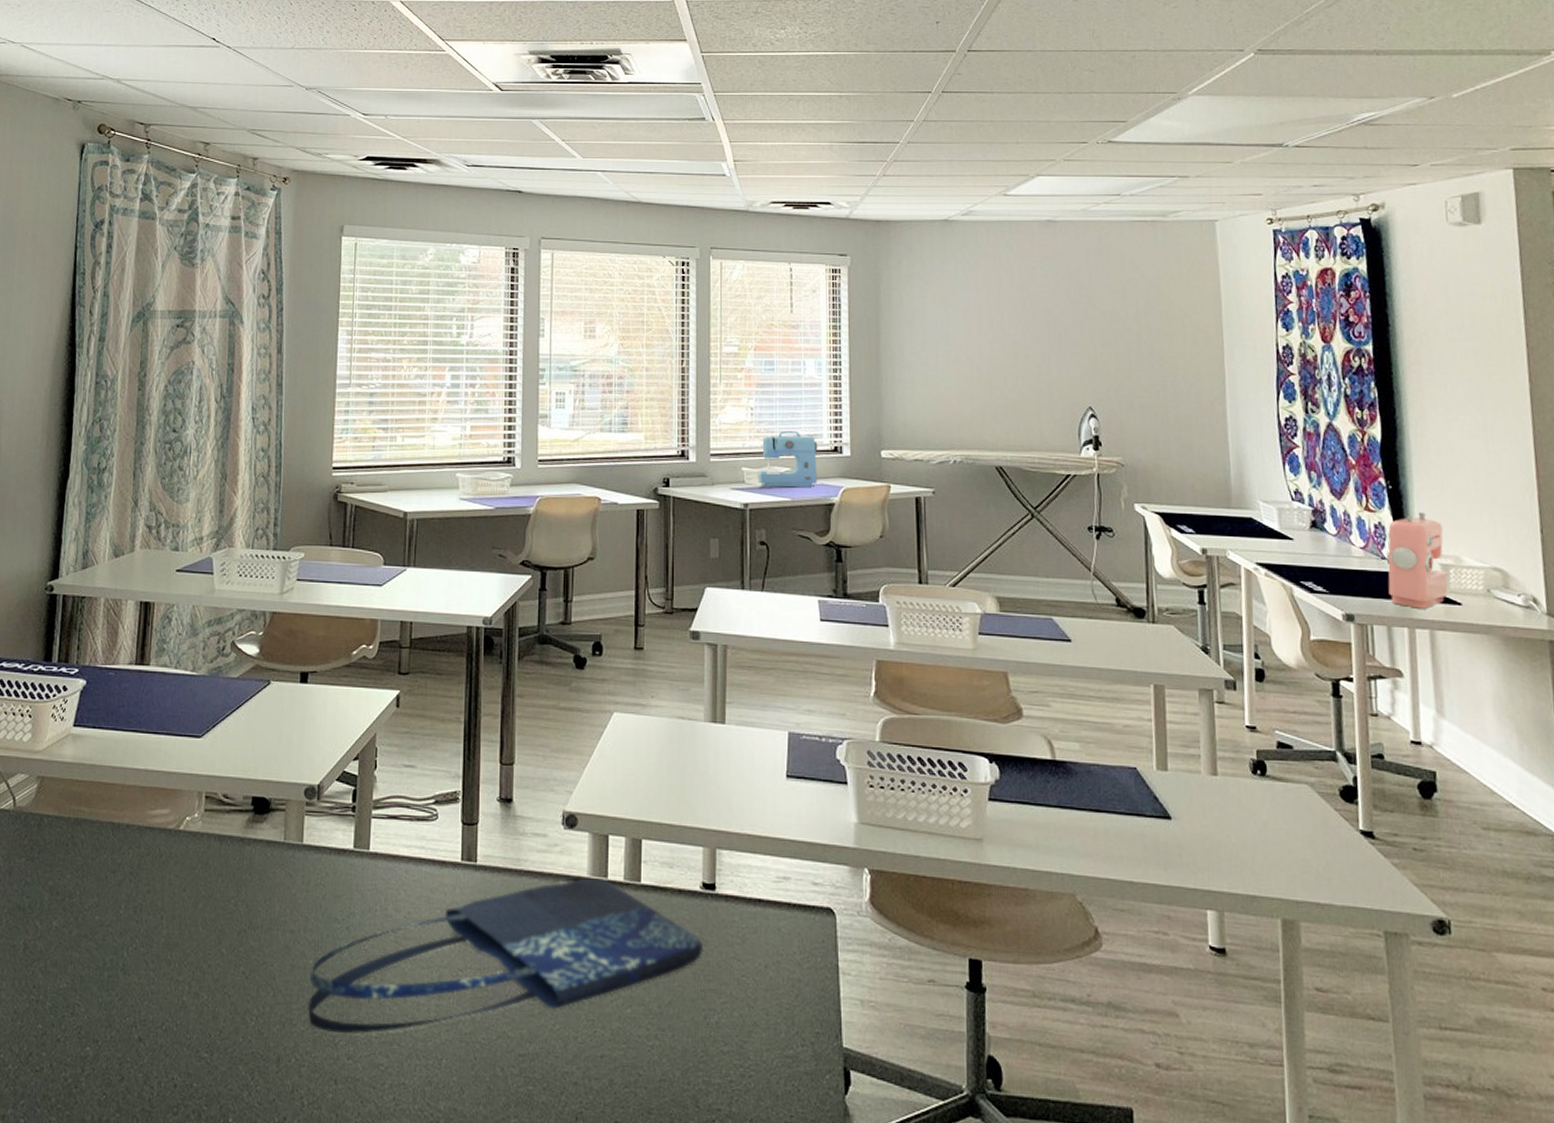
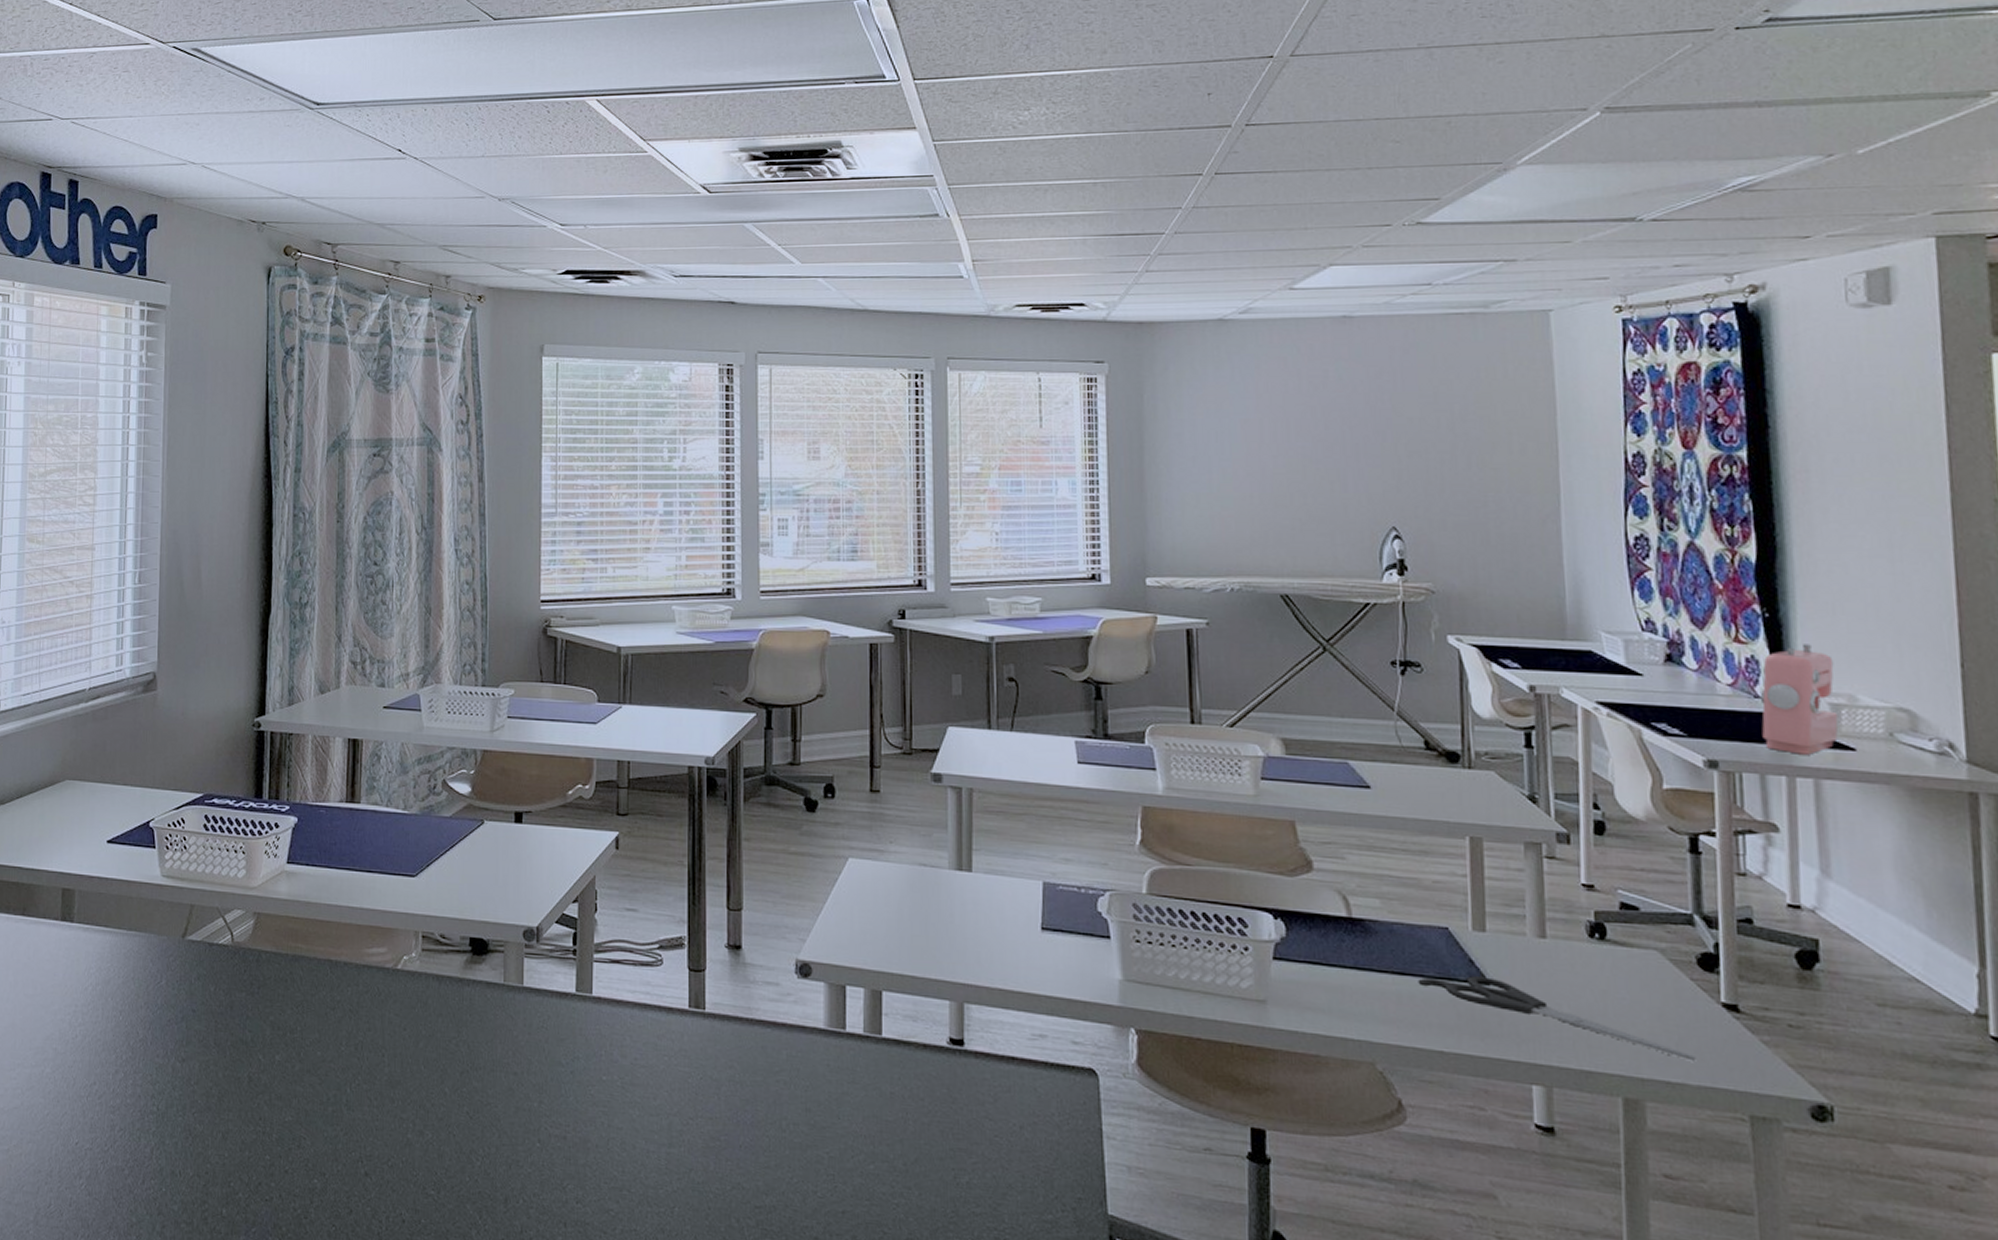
shopping bag: present [308,878,703,1035] -> none [534,1029,951,1179]
sewing machine: present [758,431,818,488] -> none [1005,558,1073,619]
scissors: none [1111,812,1341,884] -> present [1418,976,1697,1061]

